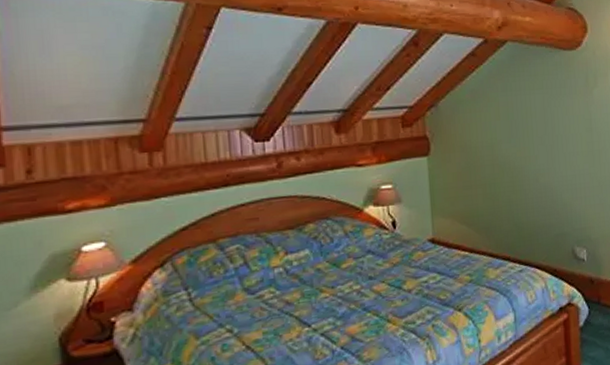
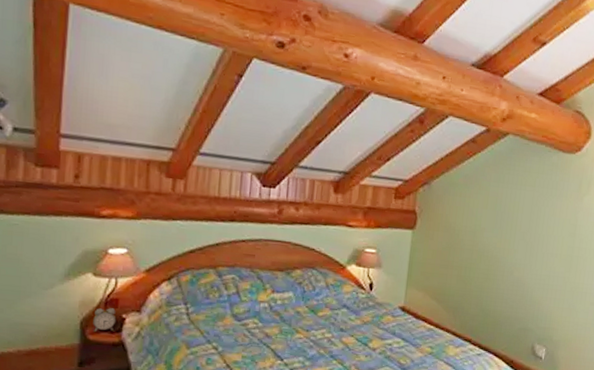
alarm clock: none [74,313,105,347] -> present [93,308,117,333]

